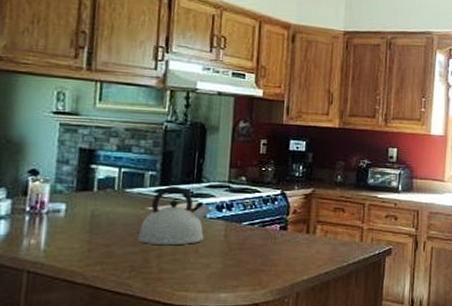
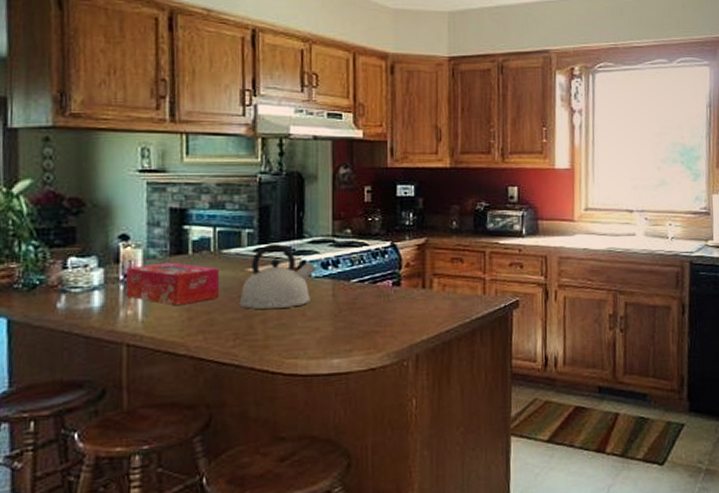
tissue box: none [31,197,121,238] -> present [126,262,219,306]

